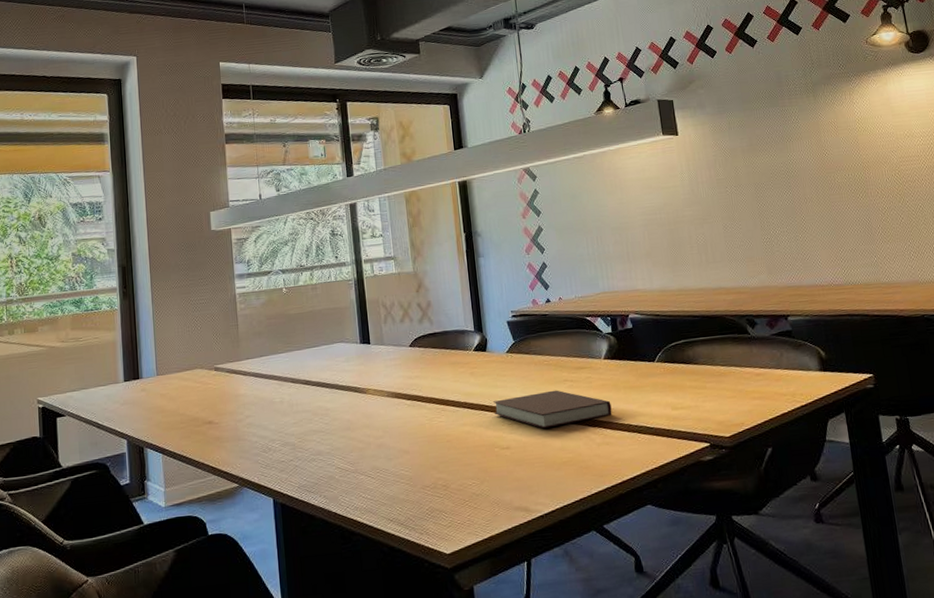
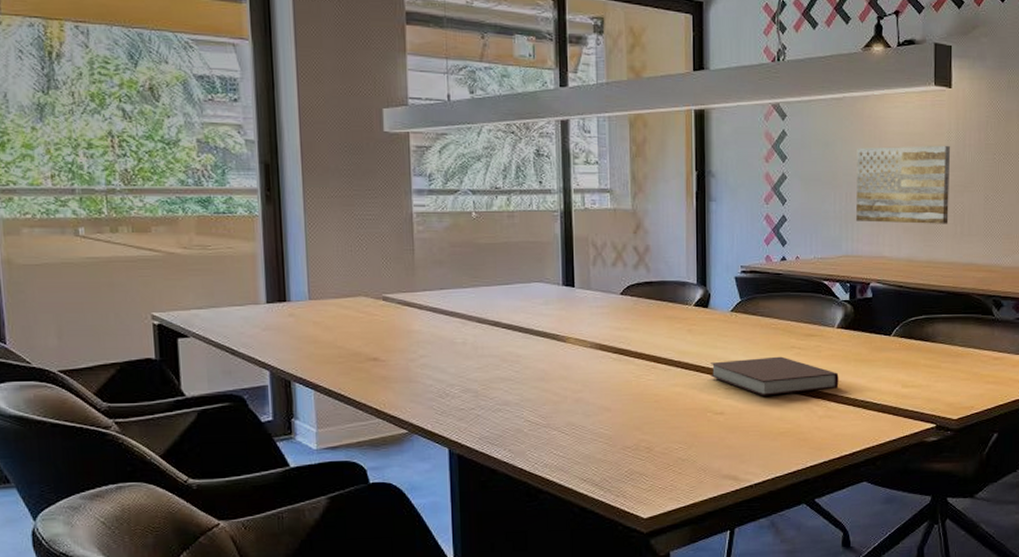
wall art: none [601,185,693,261] -> present [856,145,950,224]

